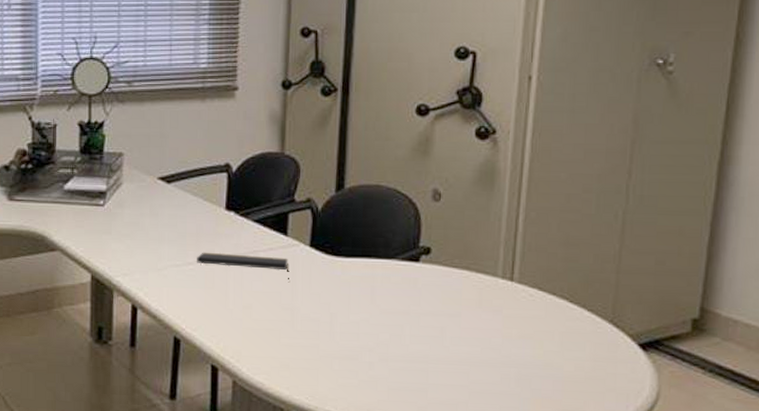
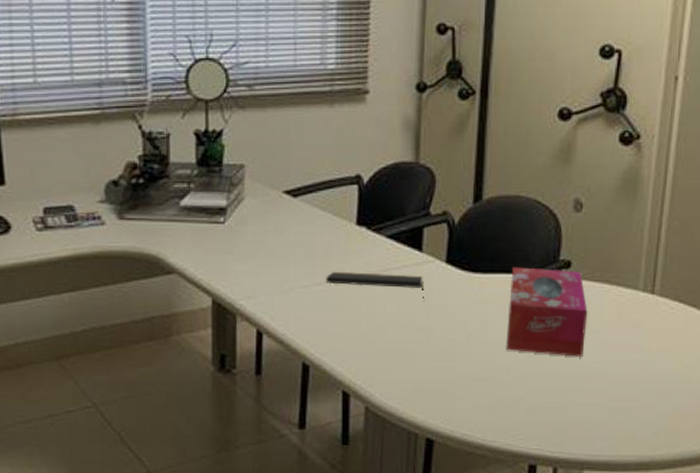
tissue box: none [368,252,448,340] -> present [506,267,588,357]

